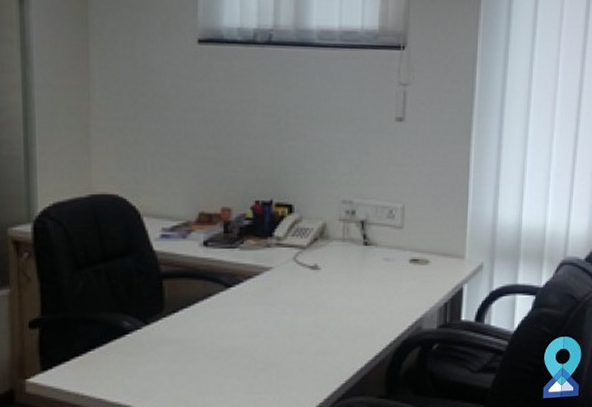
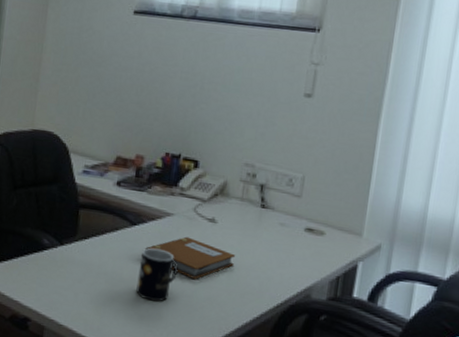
mug: none [241,308,284,366] -> present [136,248,178,302]
notebook: none [245,289,344,333] -> present [145,236,236,279]

